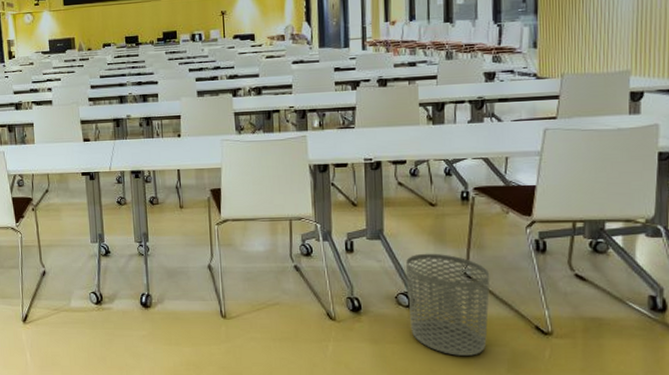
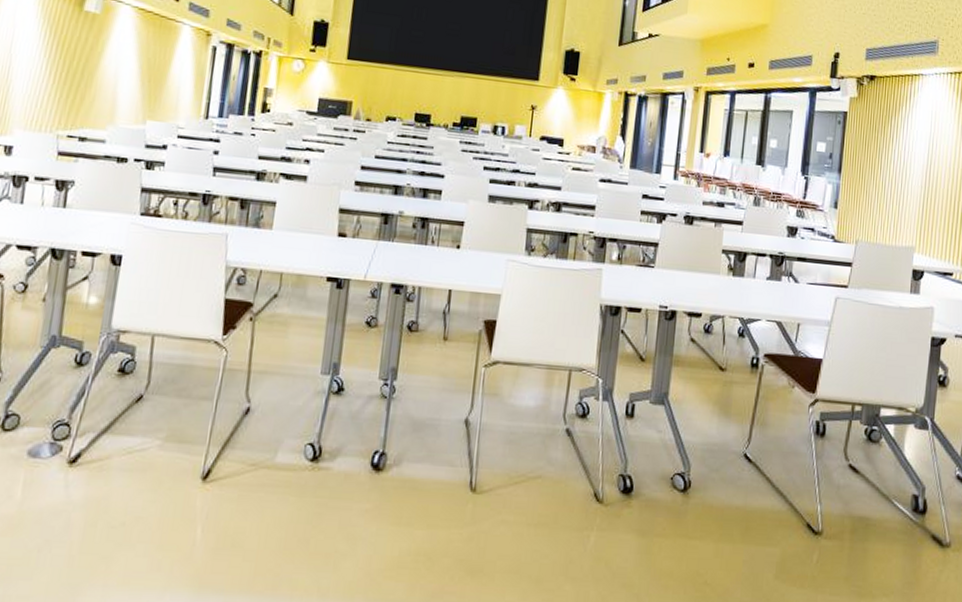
waste bin: present [406,253,490,356] -> none [682,426,770,557]

